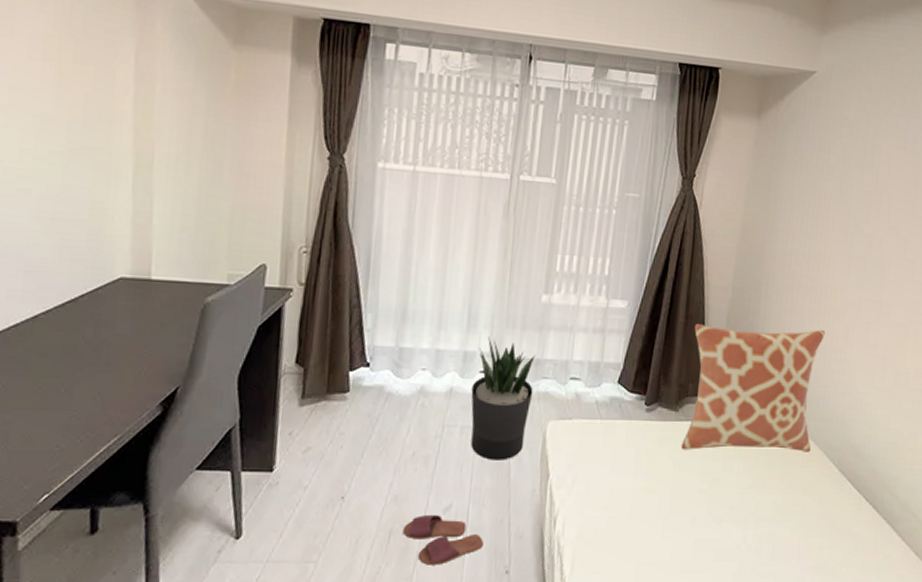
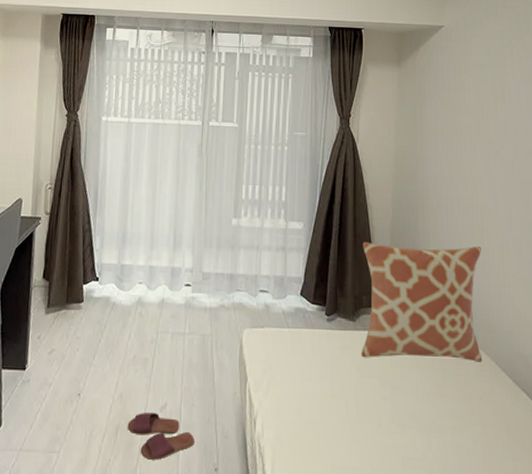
planter: present [471,336,536,460] -> none [179,254,230,364]

